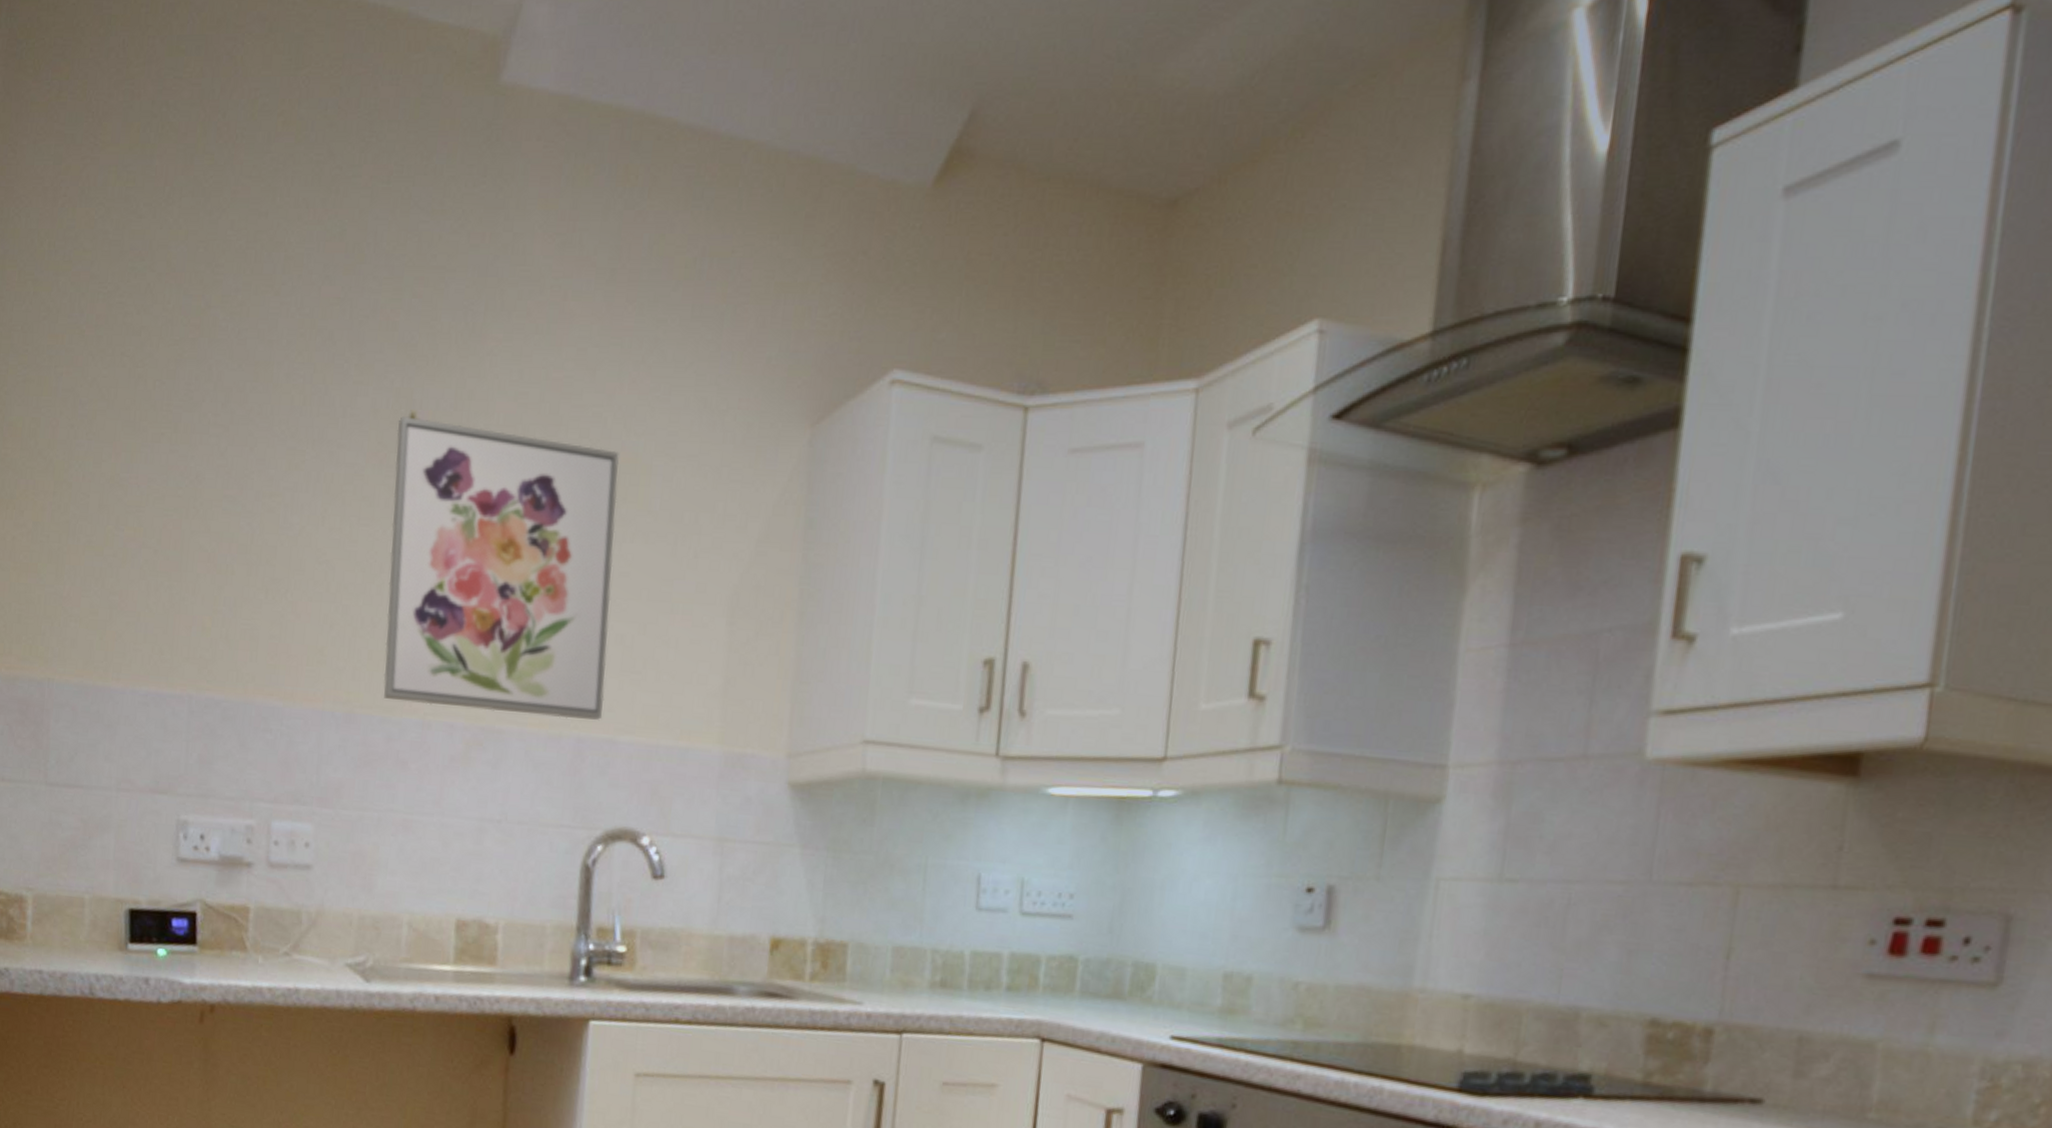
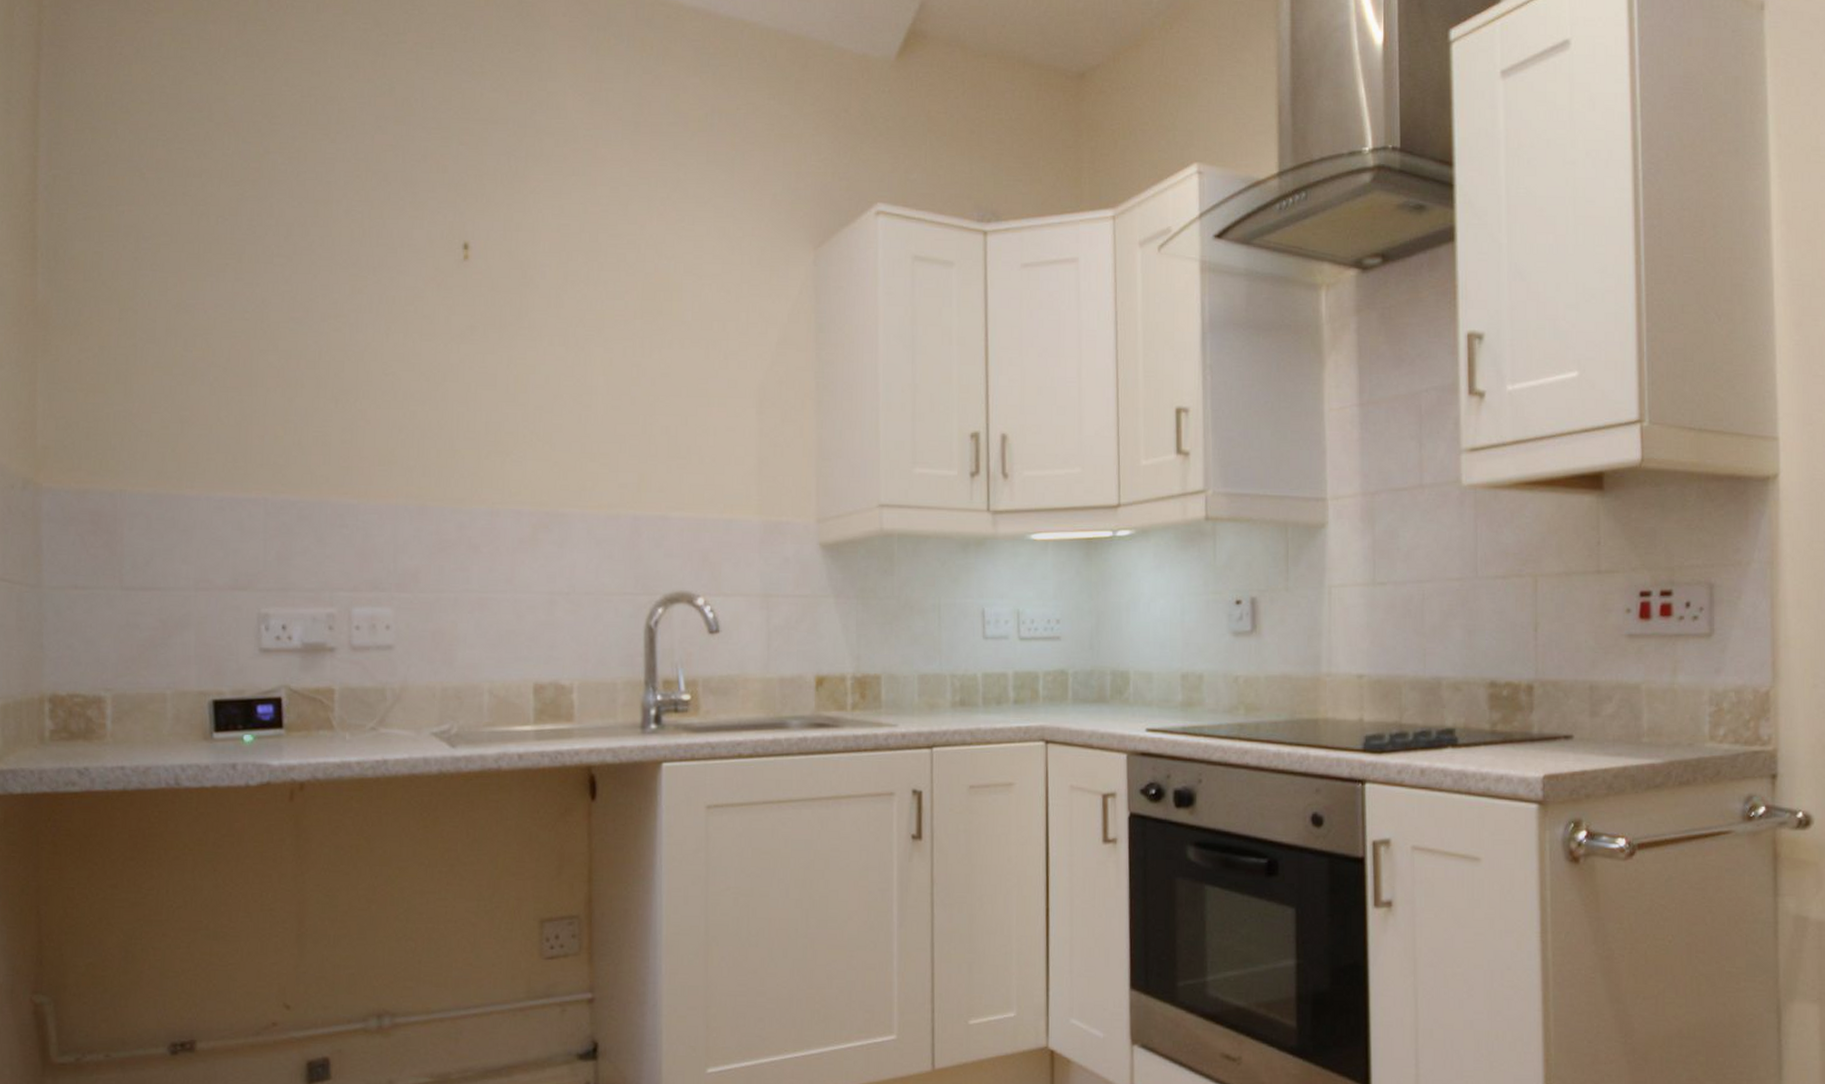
wall art: present [383,416,619,721] -> none [452,246,655,501]

